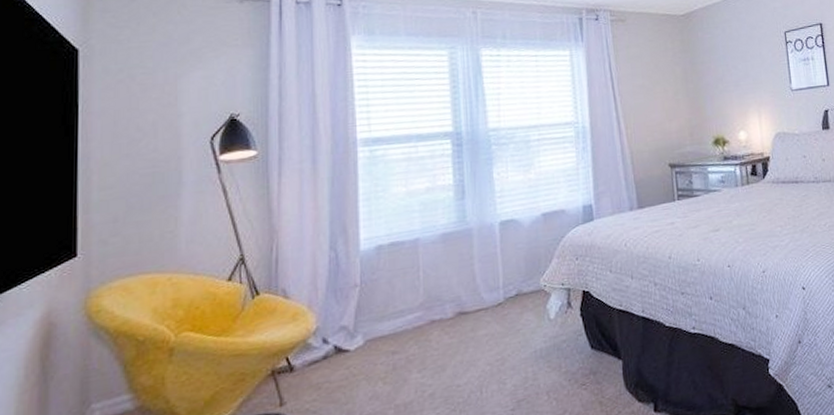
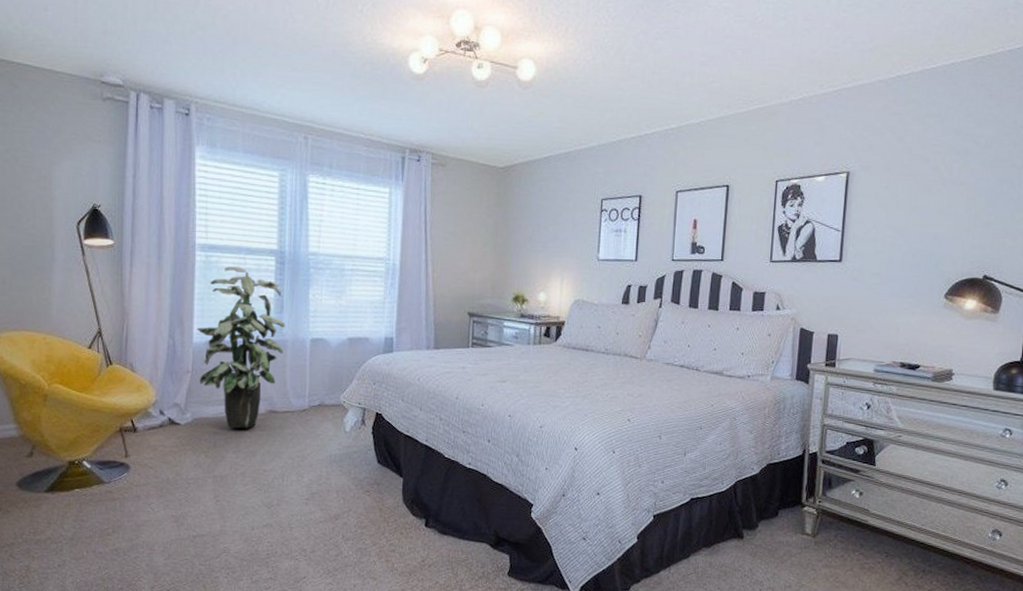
indoor plant: none [363,156,469,343] -> present [196,266,285,429]

